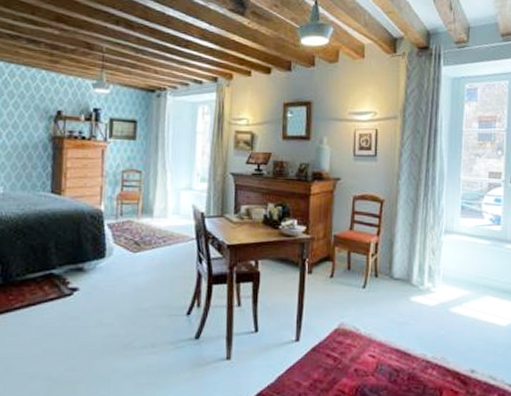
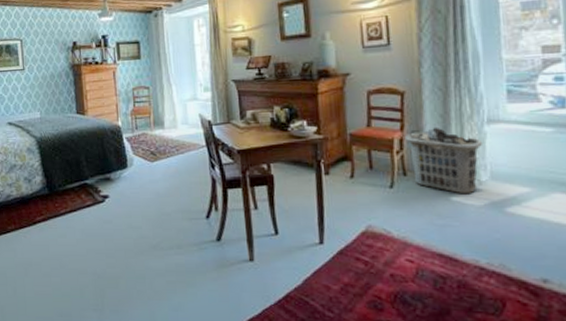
clothes hamper: none [380,234,439,296] -> present [405,127,482,194]

